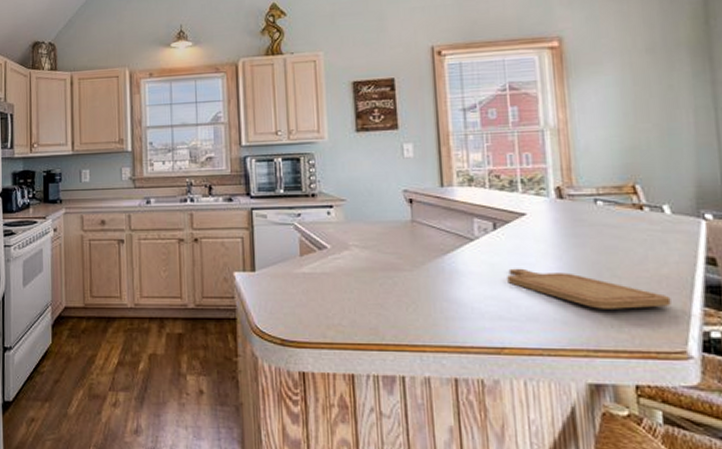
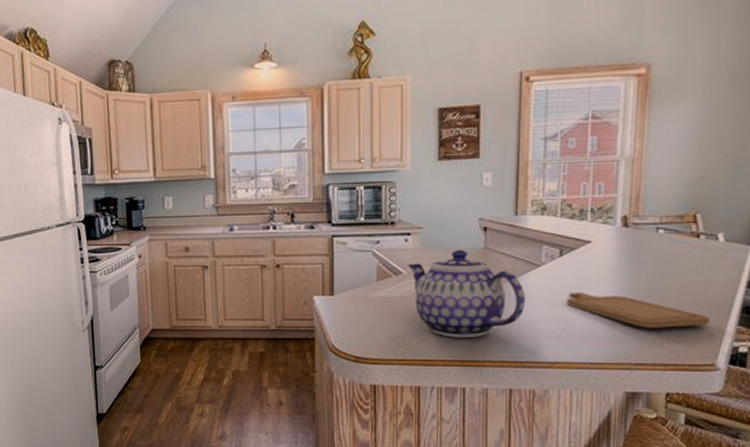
teapot: none [332,223,463,319] -> present [408,250,526,337]

